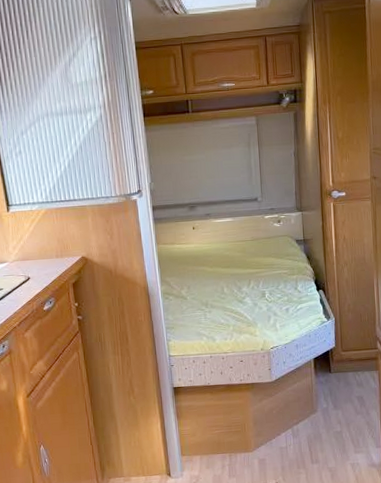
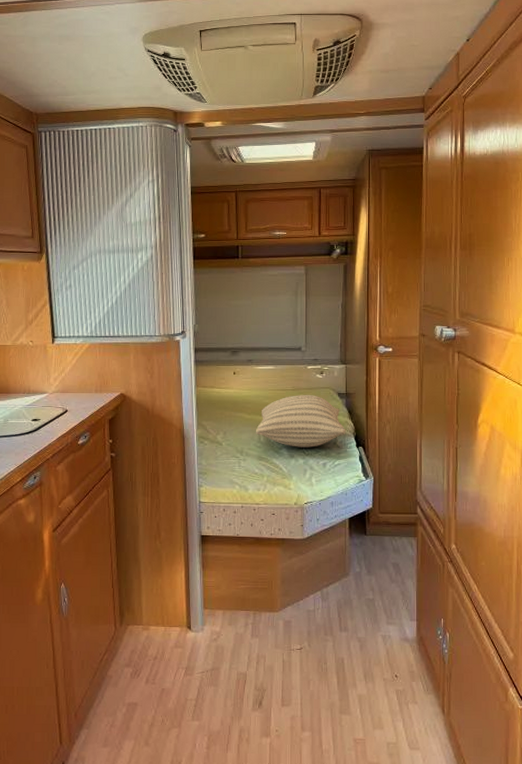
pillow: none [218,243,306,296] -> present [255,395,346,448]

